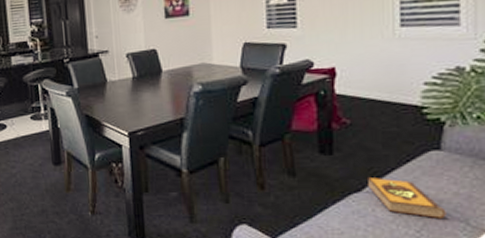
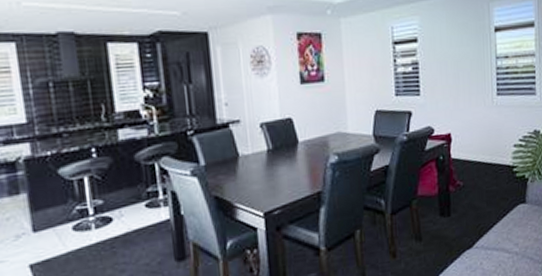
hardback book: present [366,176,446,220] -> none [476,232,530,264]

